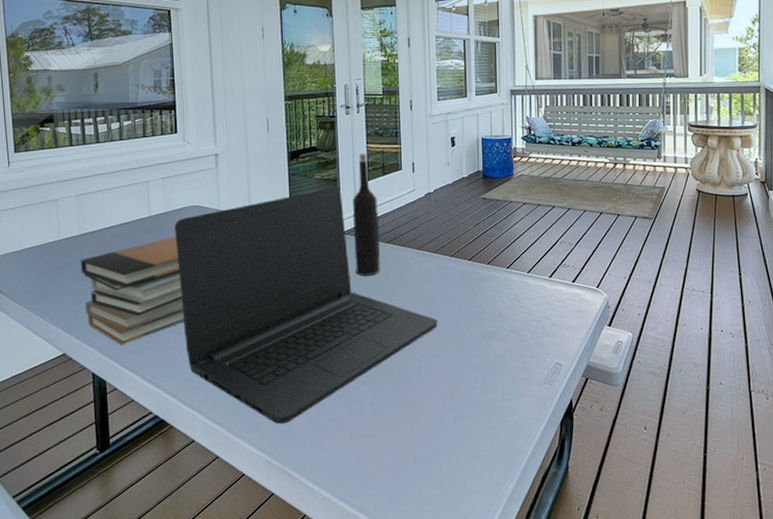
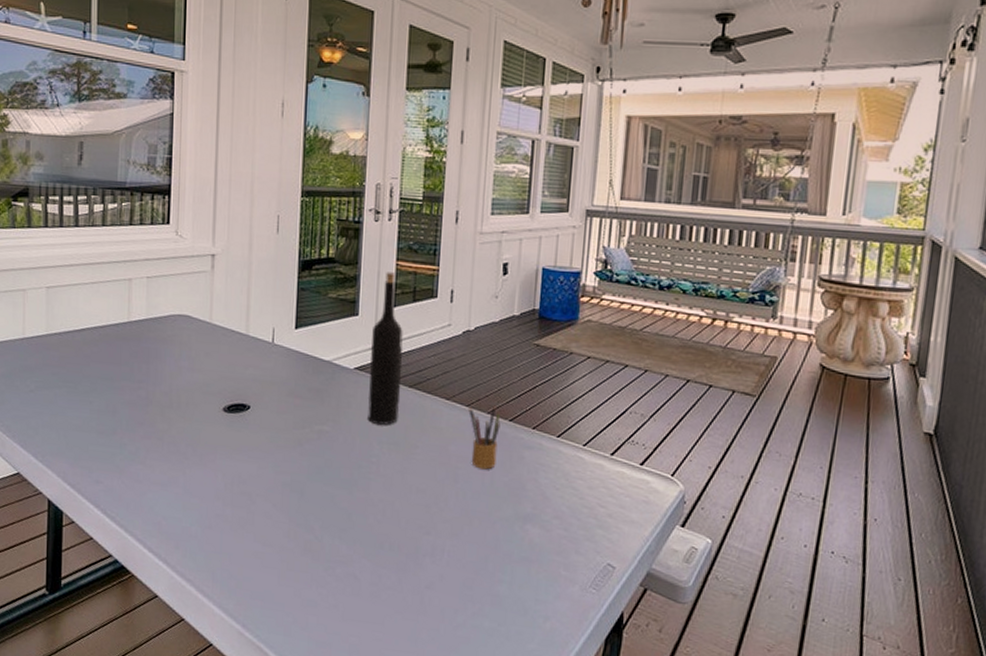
book stack: present [80,236,184,345] -> none [45,349,159,471]
laptop: present [174,187,438,425] -> none [156,310,463,592]
pencil box: none [436,249,462,301] -> present [468,405,501,470]

